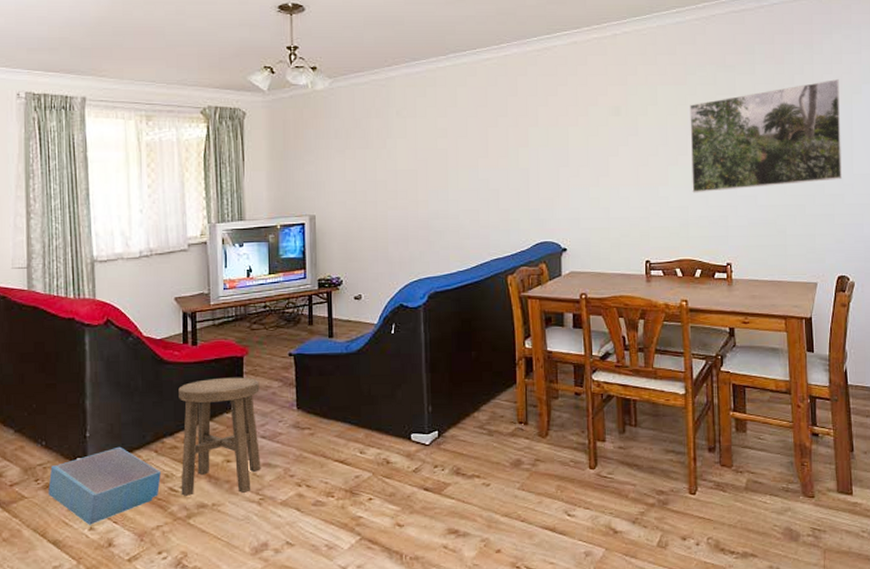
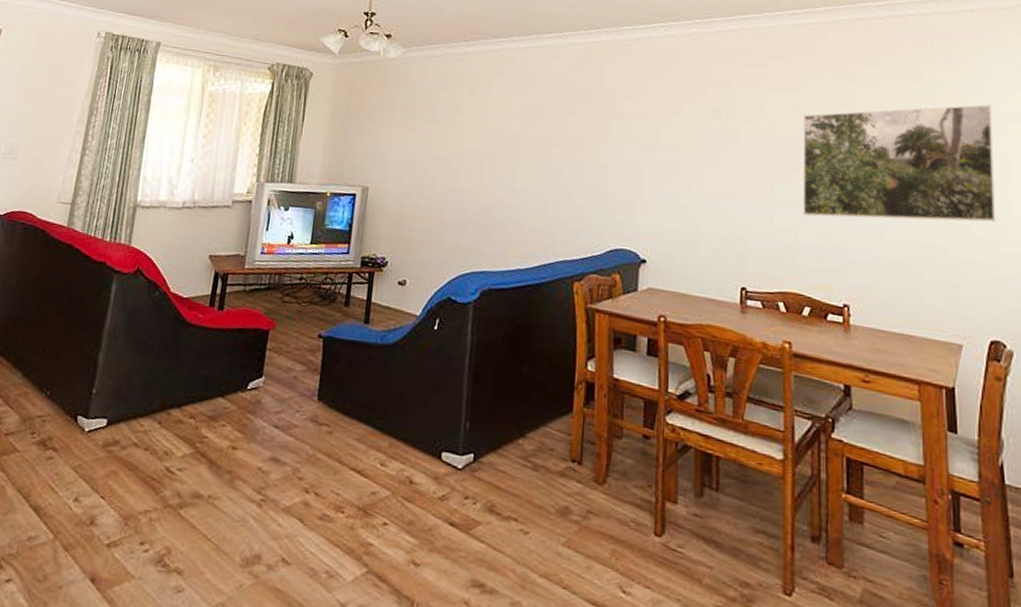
storage bin: present [48,446,161,525] -> none [41,410,161,496]
stool: present [178,377,261,497] -> none [177,349,282,490]

